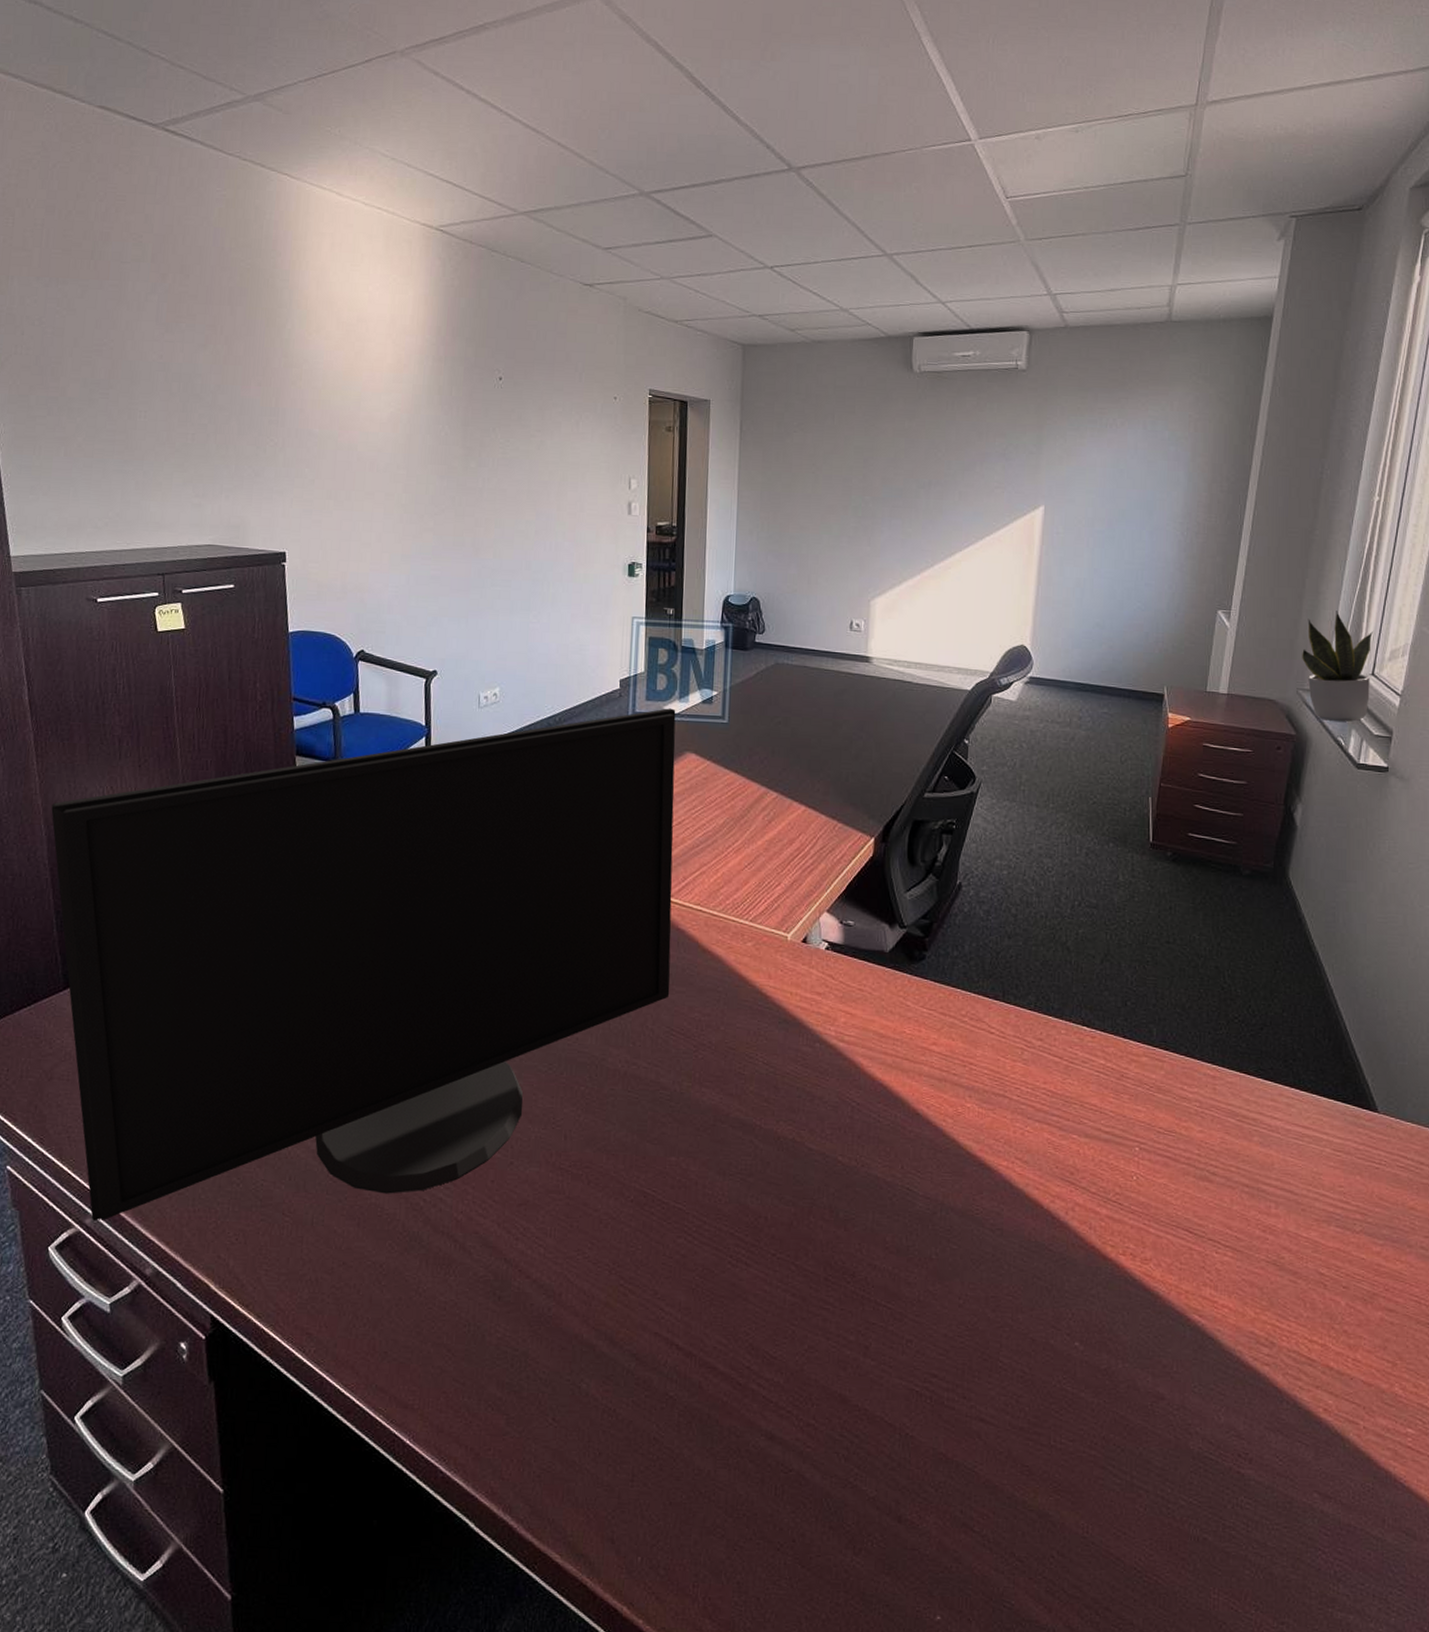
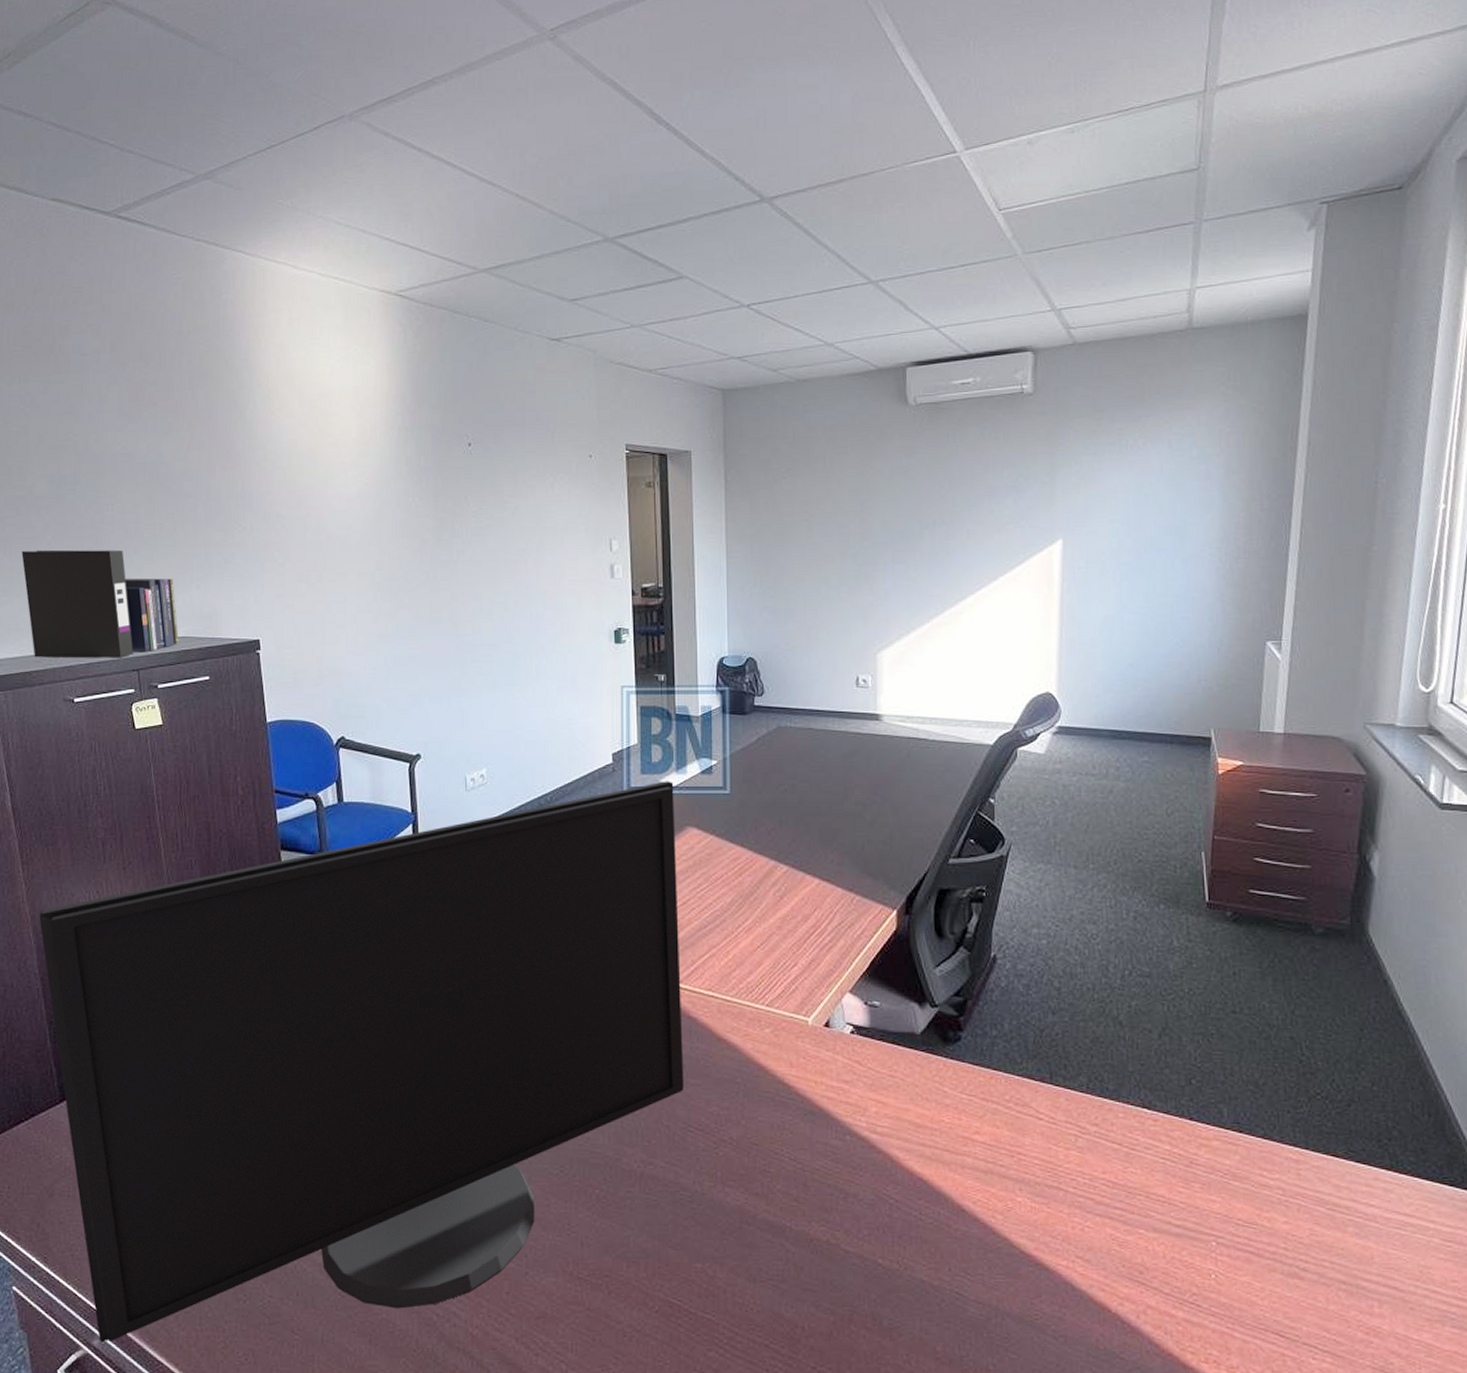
binder: none [51,451,160,562] -> present [21,549,134,658]
books: none [154,484,206,558] -> present [125,577,179,653]
potted plant: present [1302,611,1373,722] -> none [1367,634,1450,757]

